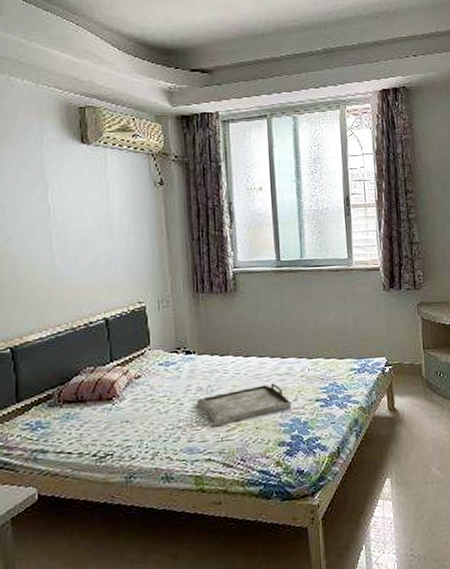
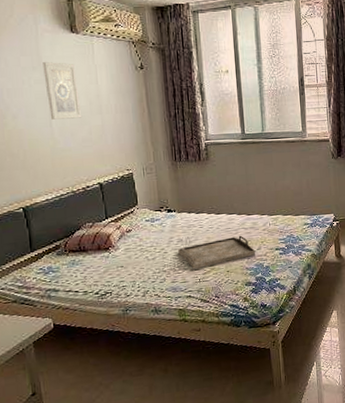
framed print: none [46,176,87,243] -> present [43,62,81,120]

